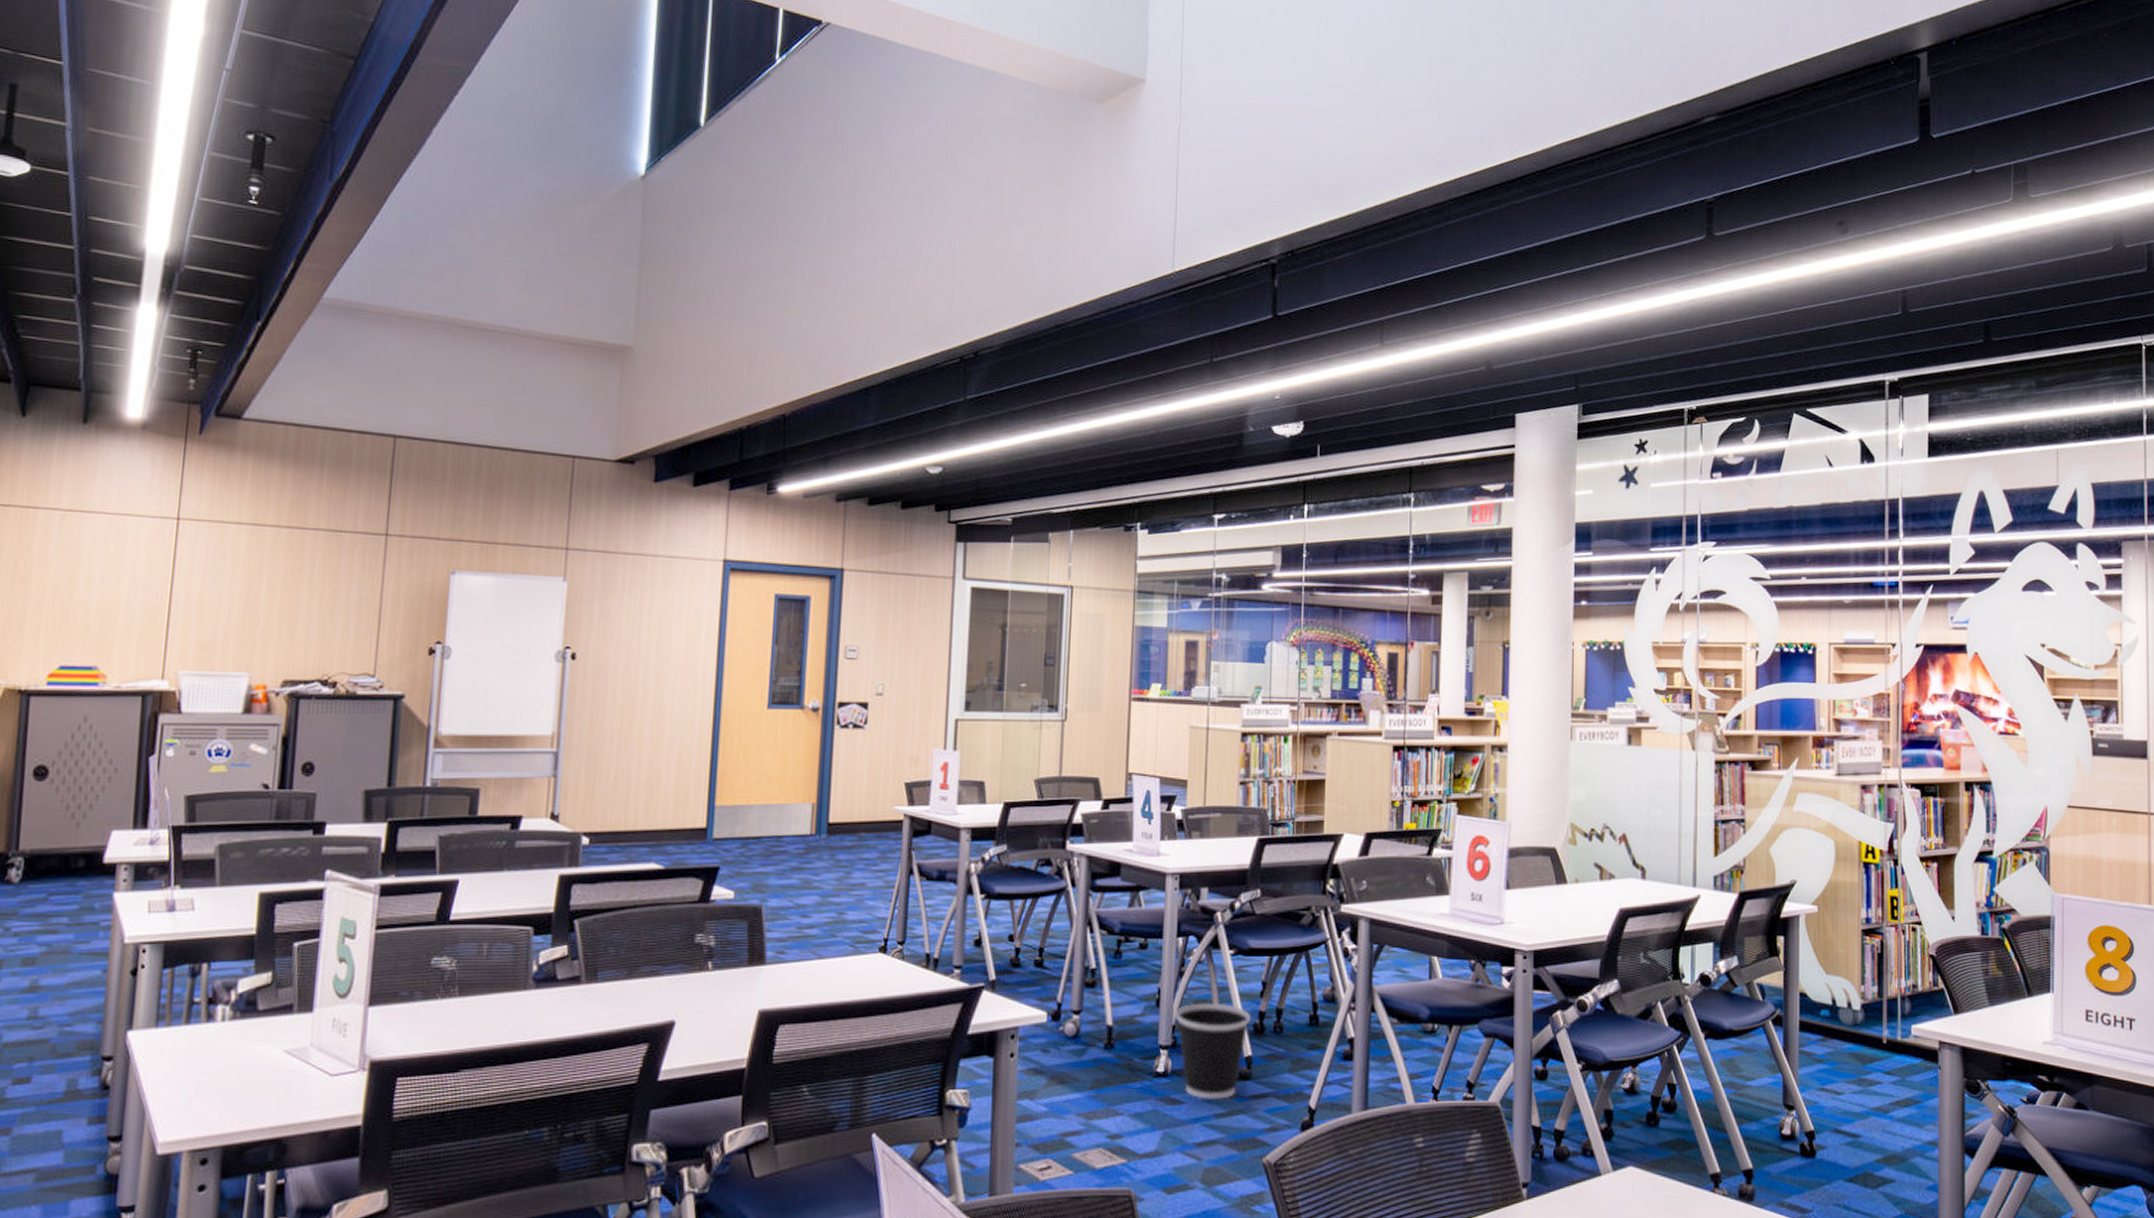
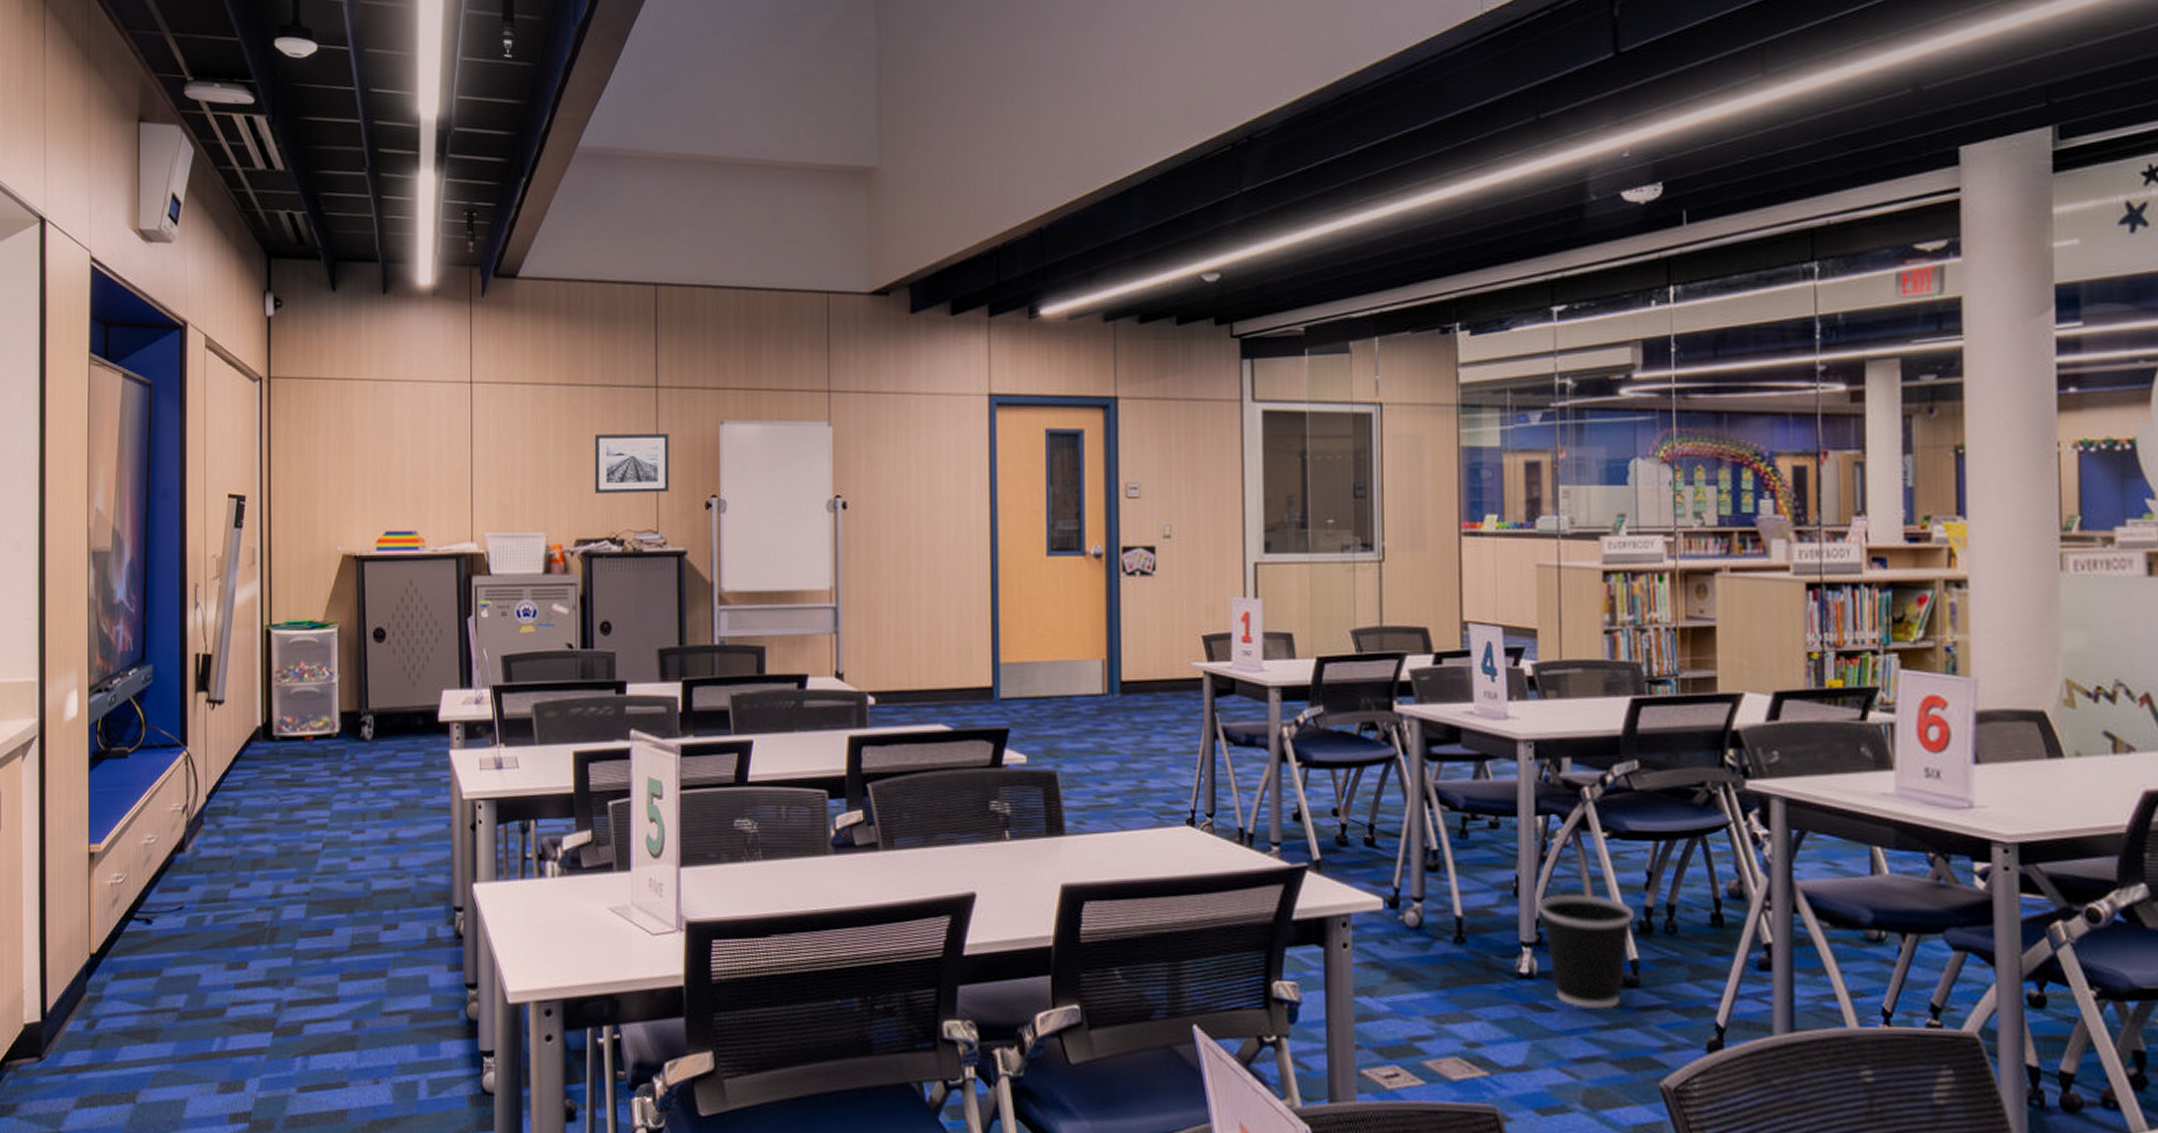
wall art: none [308,578,396,638] -> present [594,433,670,494]

